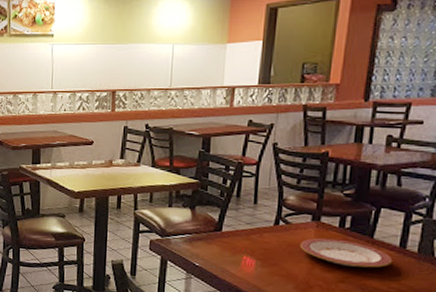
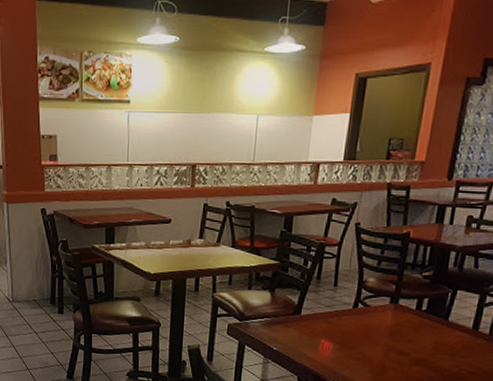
plate: present [299,238,393,268] -> none [376,320,465,350]

